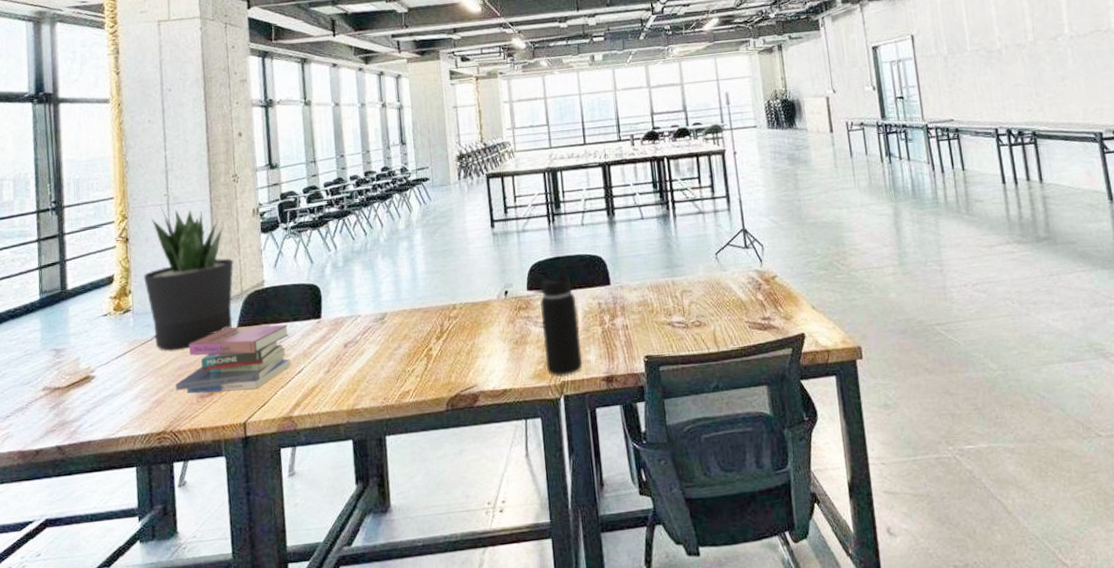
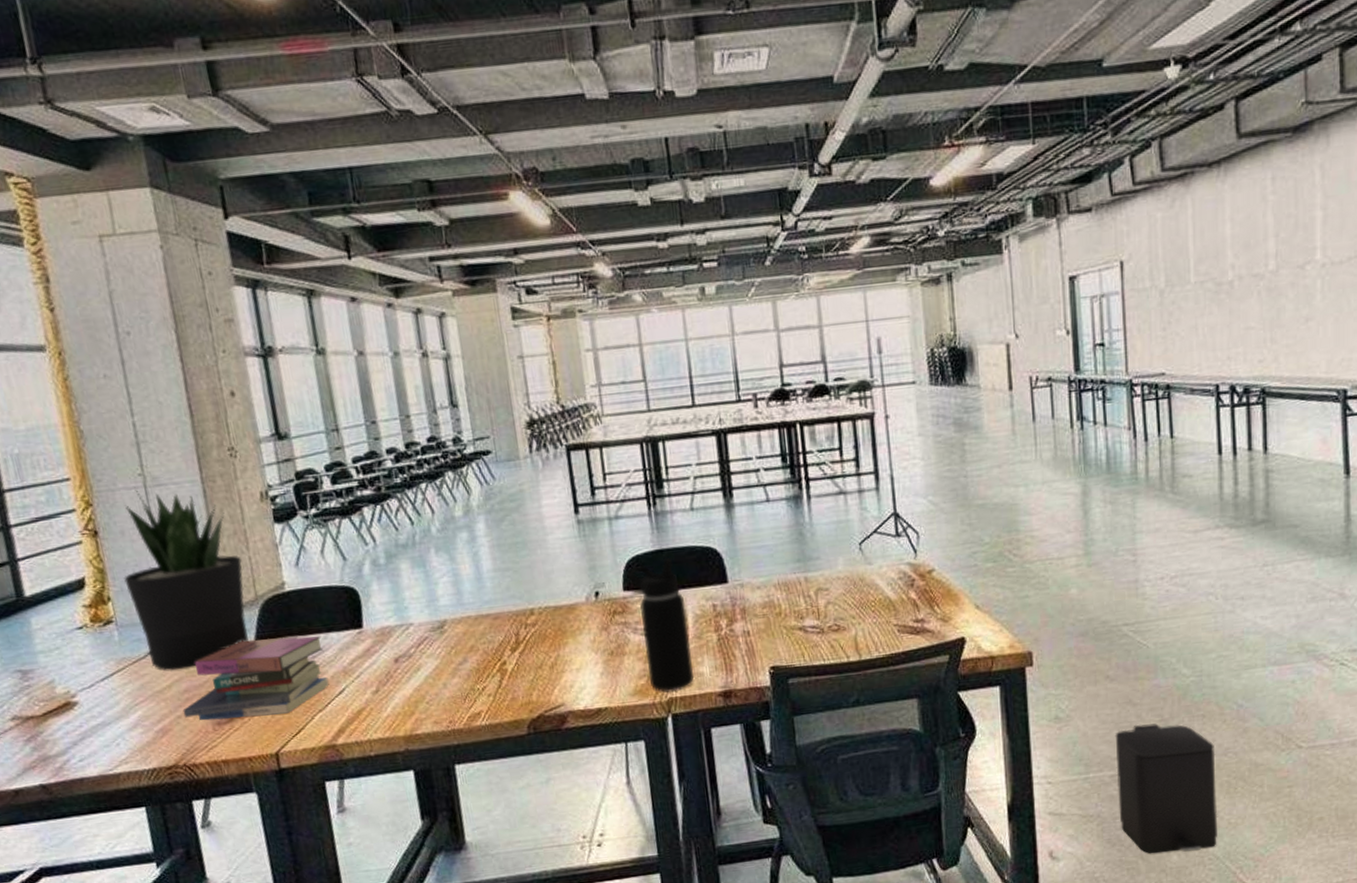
pedal bin: none [936,412,1035,533] -> present [1115,723,1218,854]

